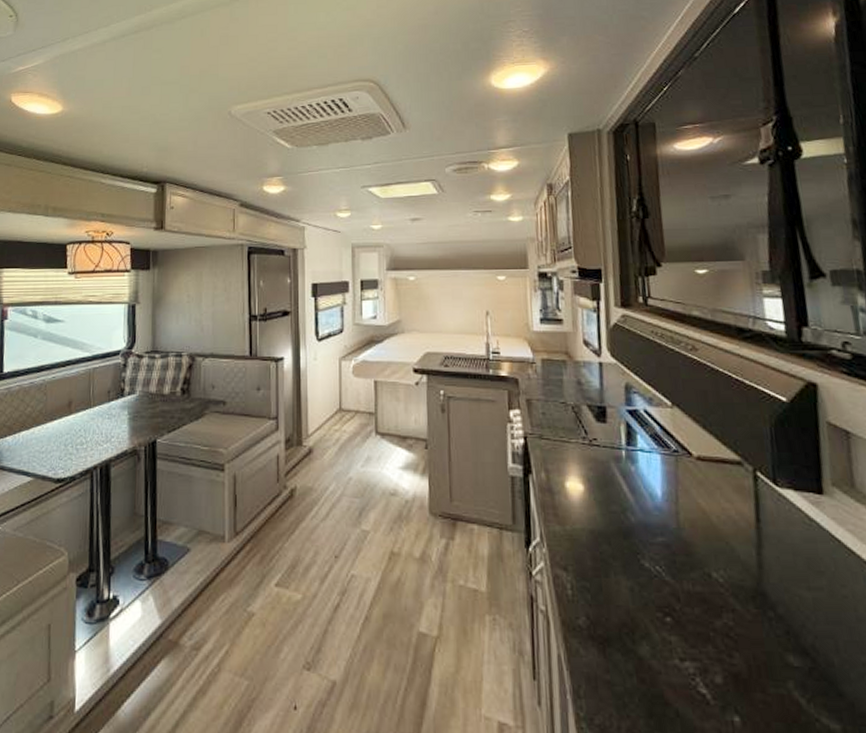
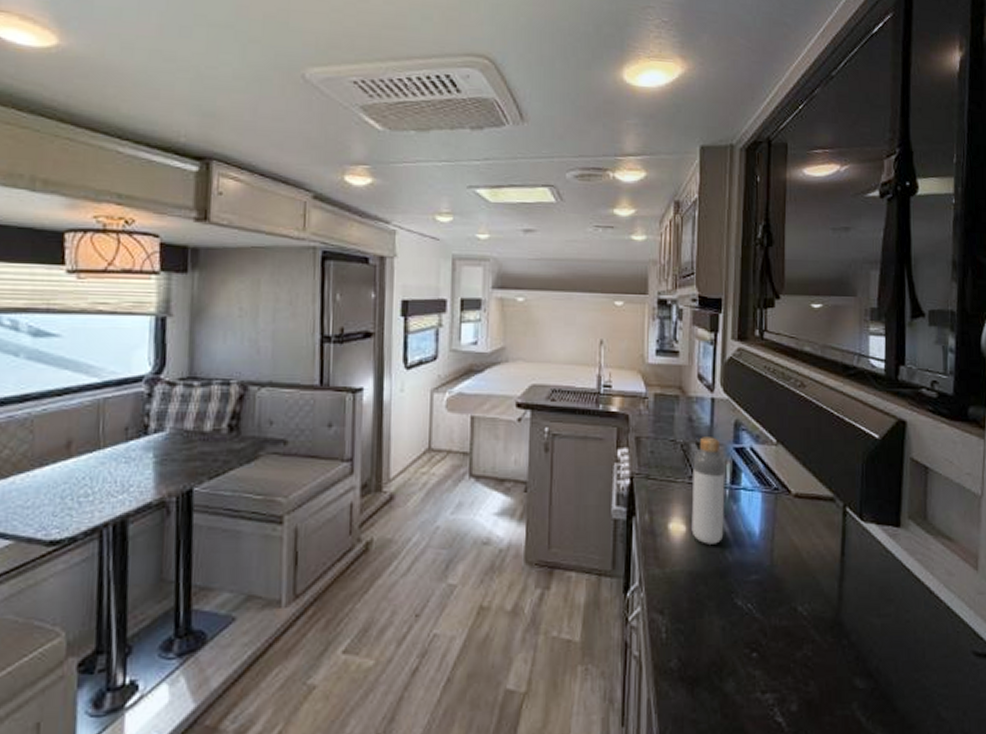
bottle: none [585,399,624,504] -> present [691,437,725,544]

